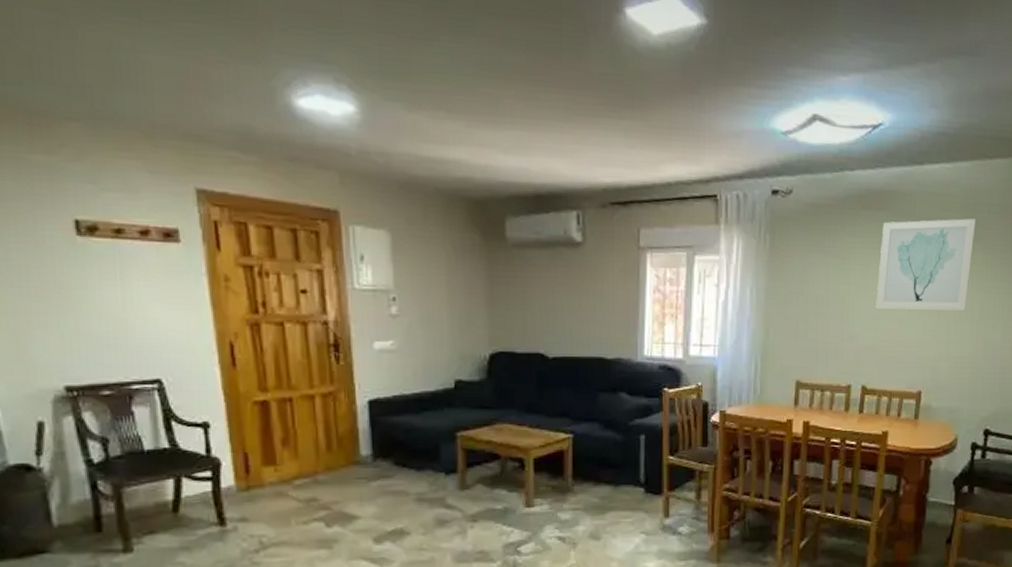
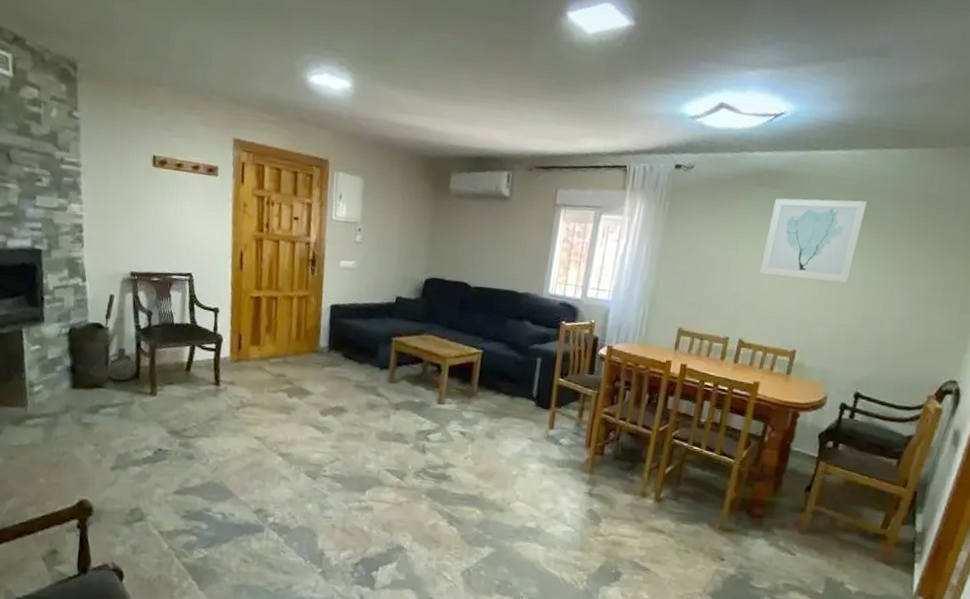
ceramic jug: none [48,493,97,540] -> present [106,347,137,381]

